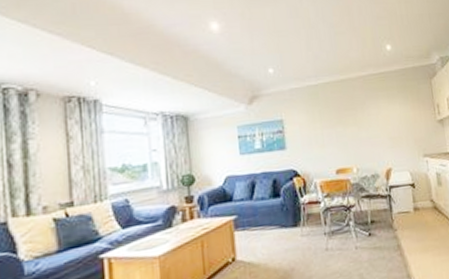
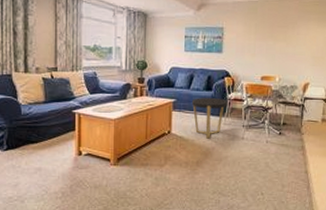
side table: none [257,204,302,259] -> present [191,98,228,139]

